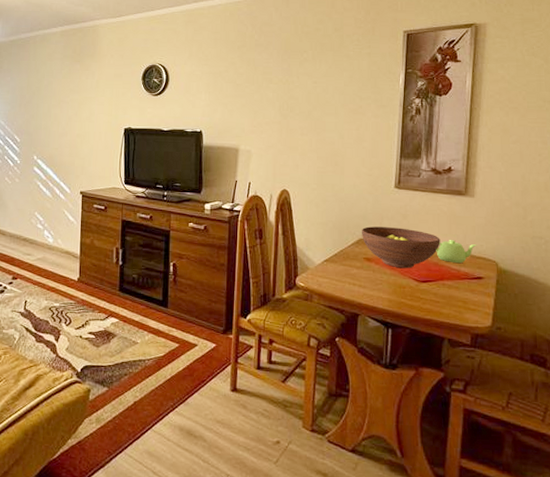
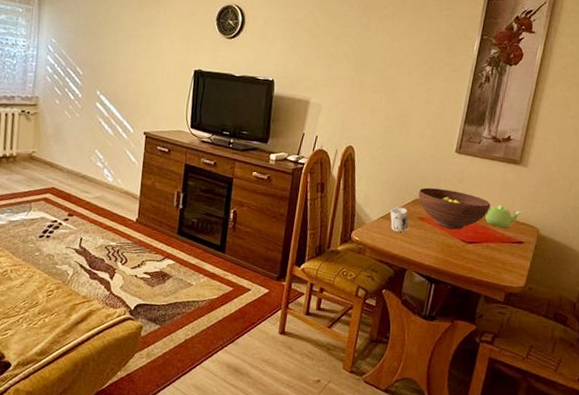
mug: none [334,249,355,275] -> present [390,207,409,232]

